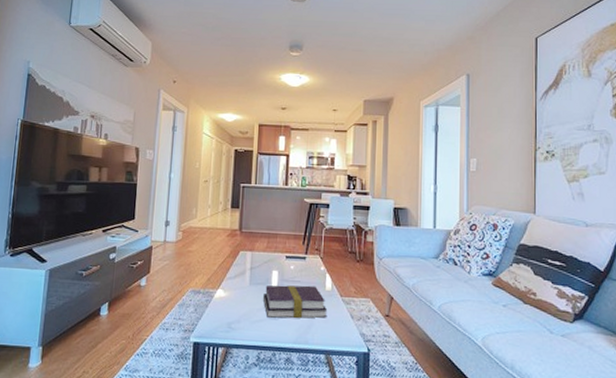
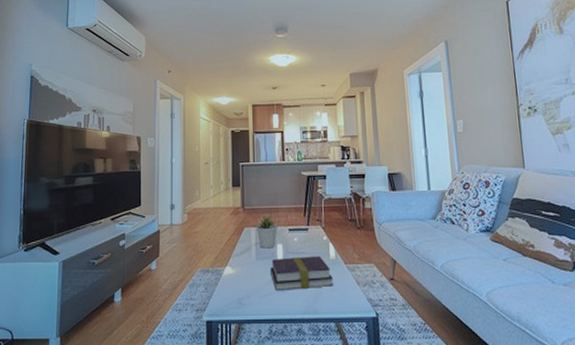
potted plant: none [252,239,275,275] -> present [255,214,278,249]

